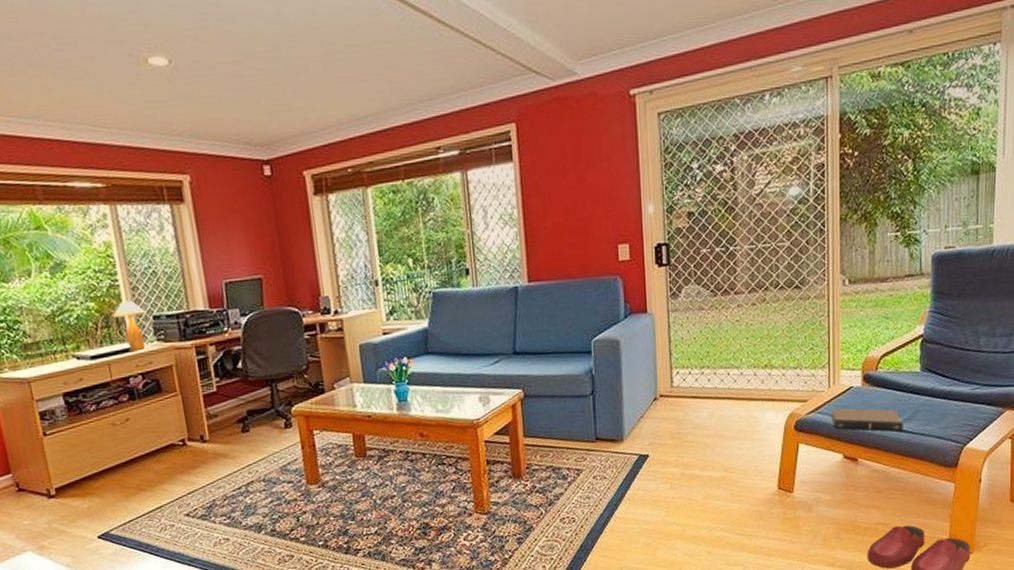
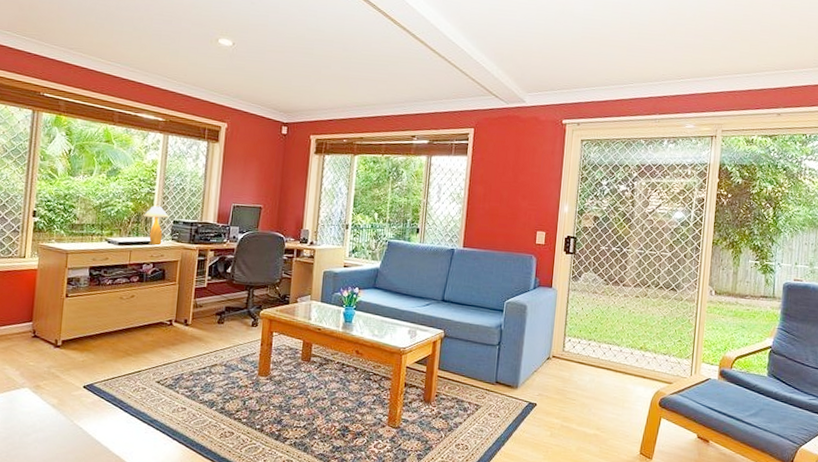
book: present [831,408,903,432] -> none [690,393,750,424]

